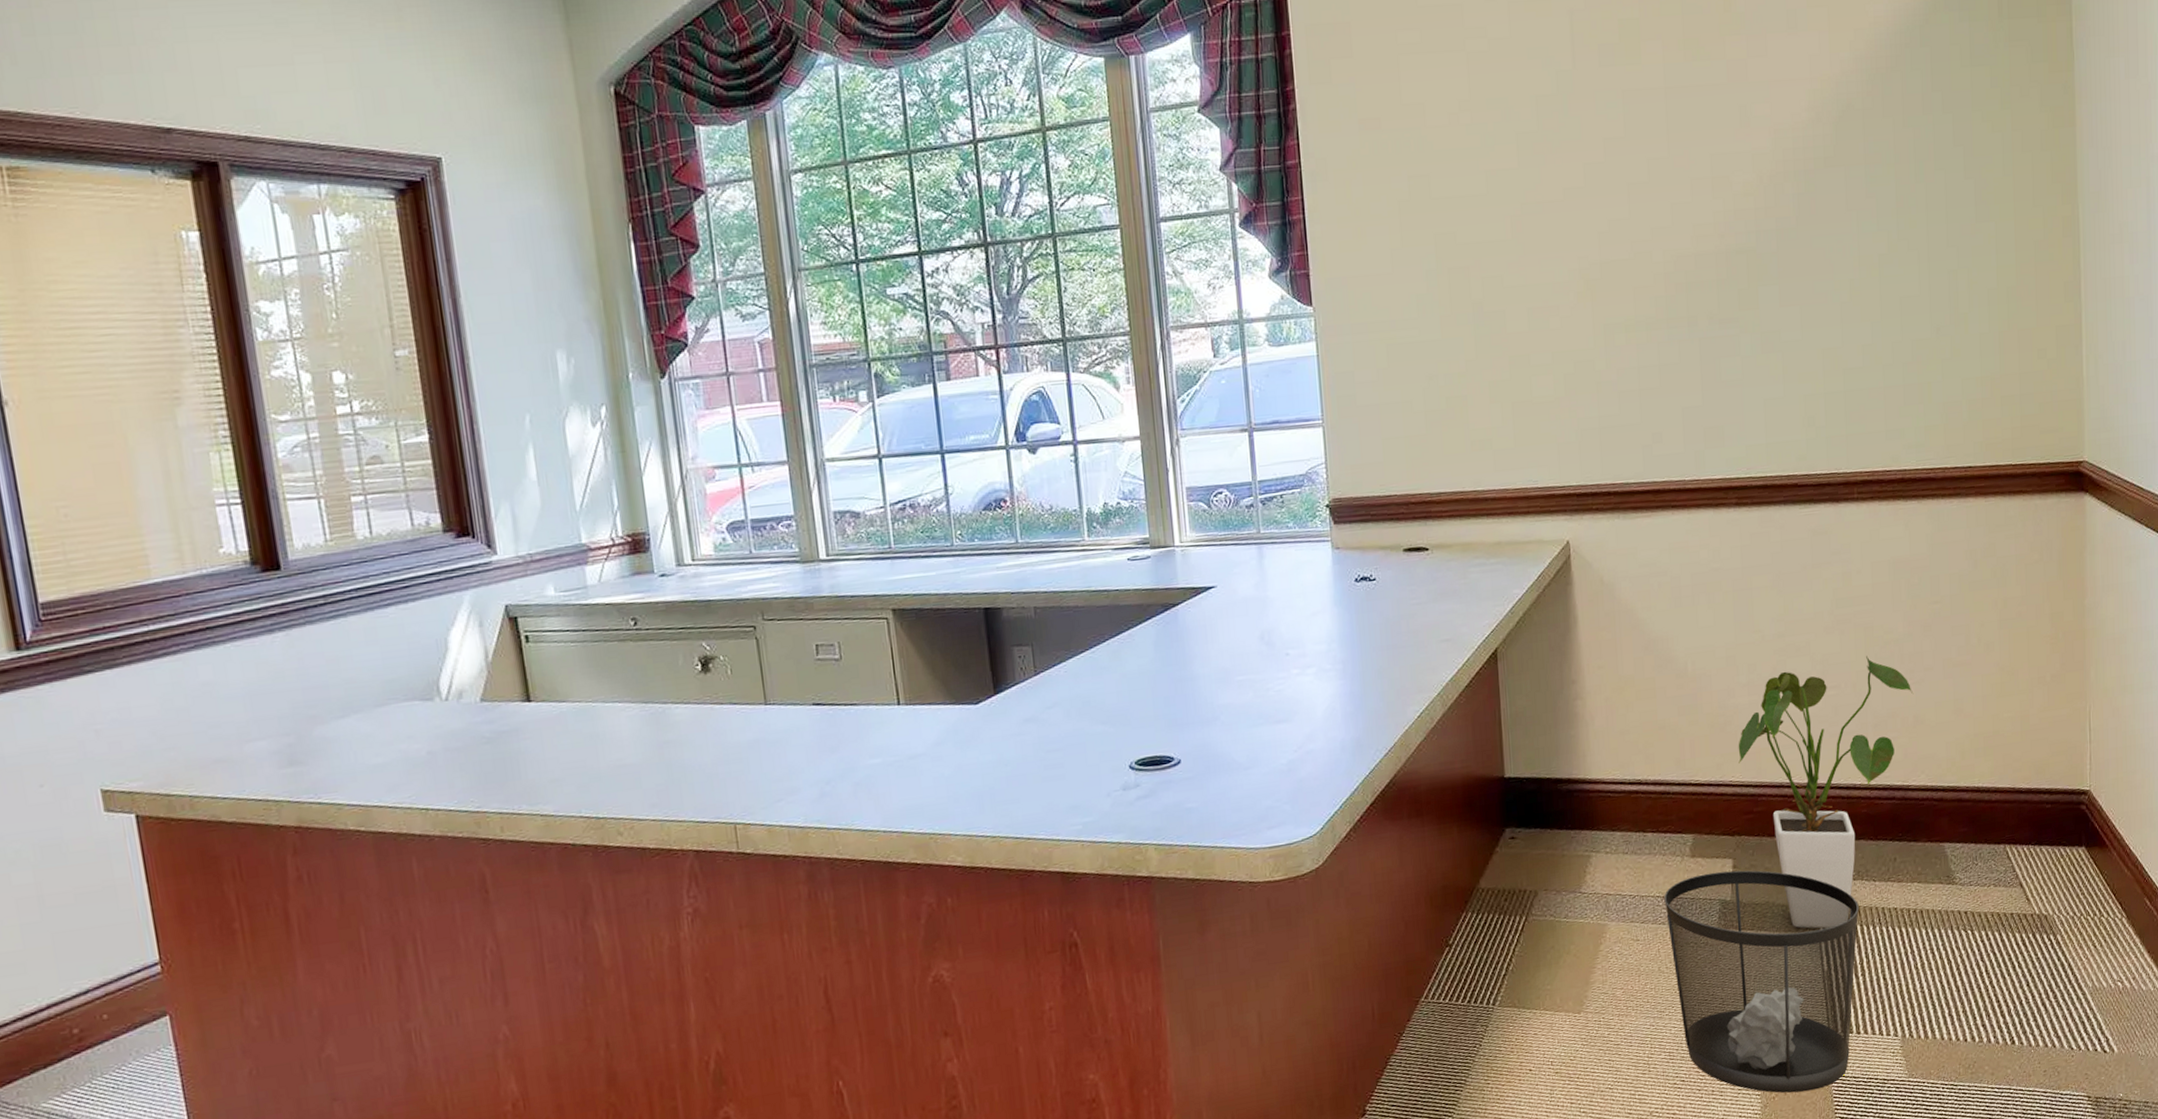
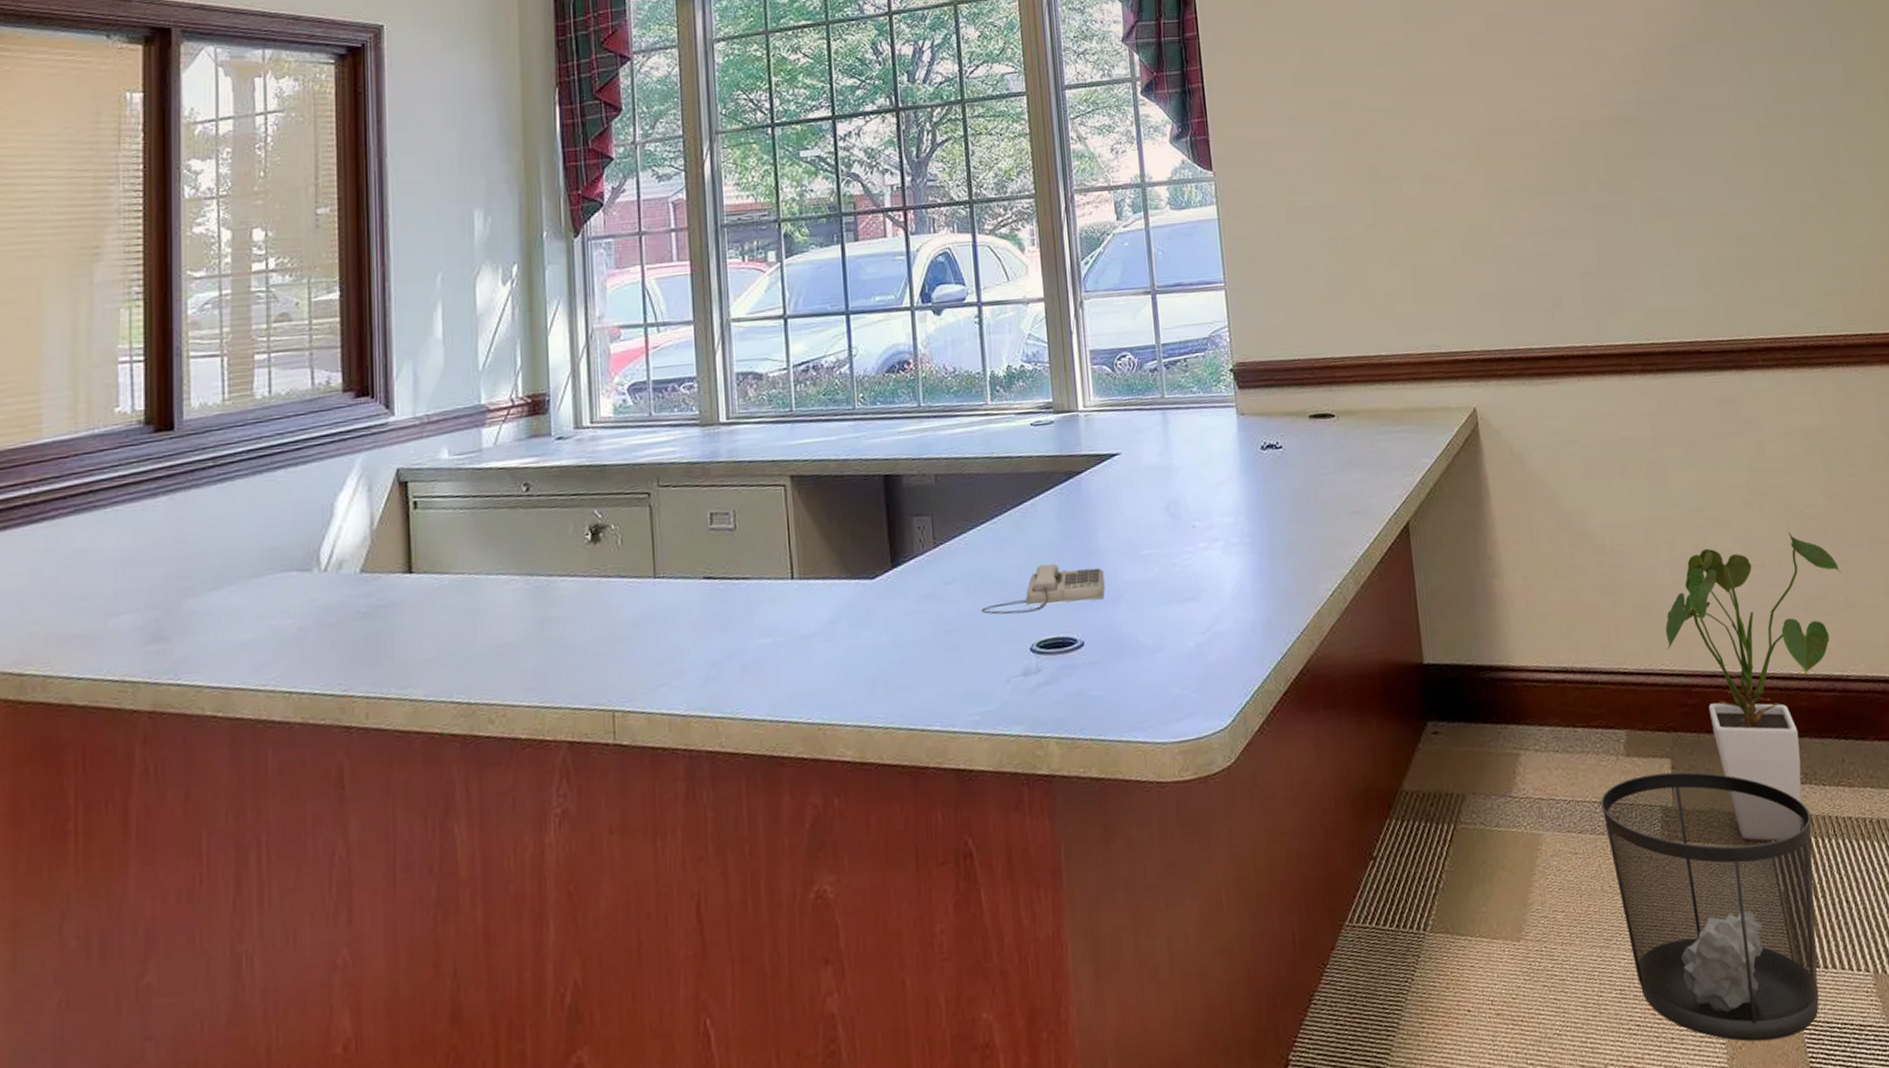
telephone: none [1082,689,1201,736] -> present [981,564,1105,615]

